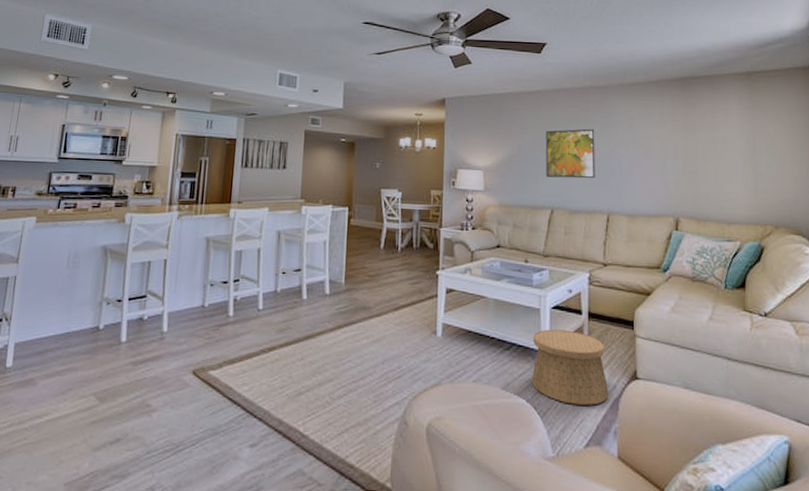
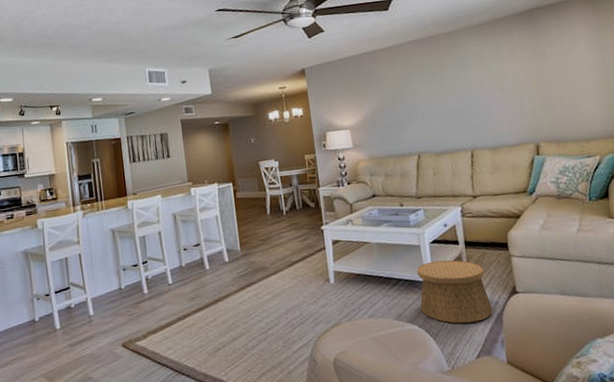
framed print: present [546,129,595,179] -> none [403,73,456,126]

